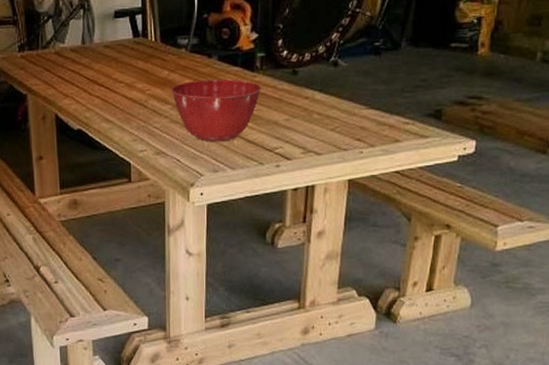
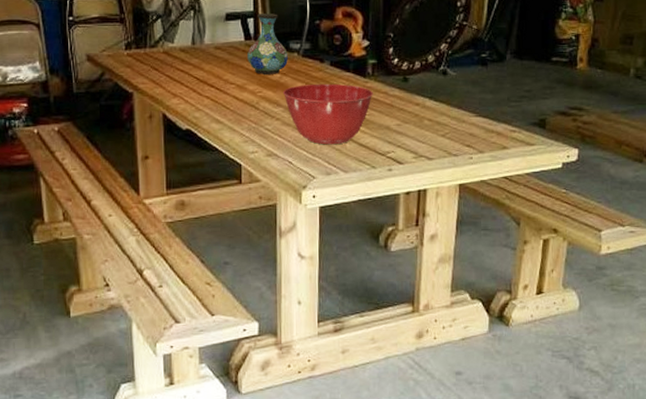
vase: none [136,9,176,72] -> present [247,14,288,74]

